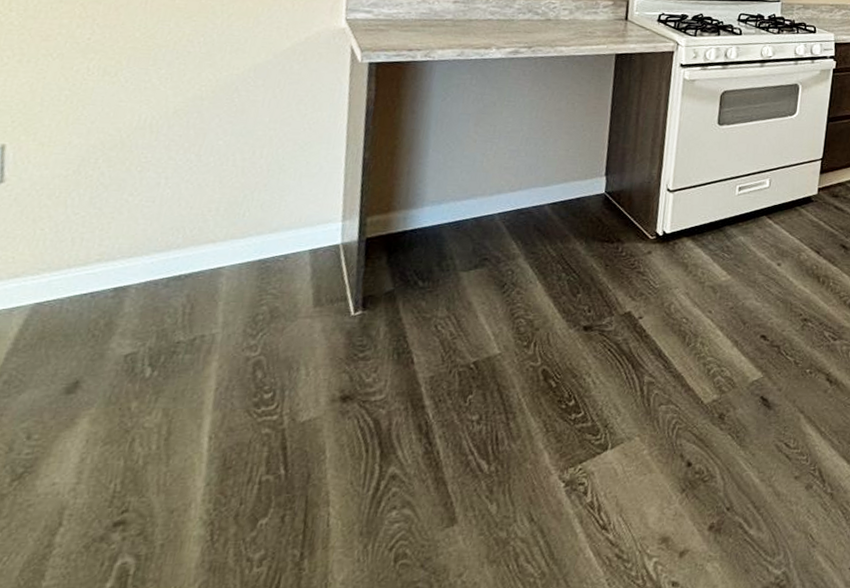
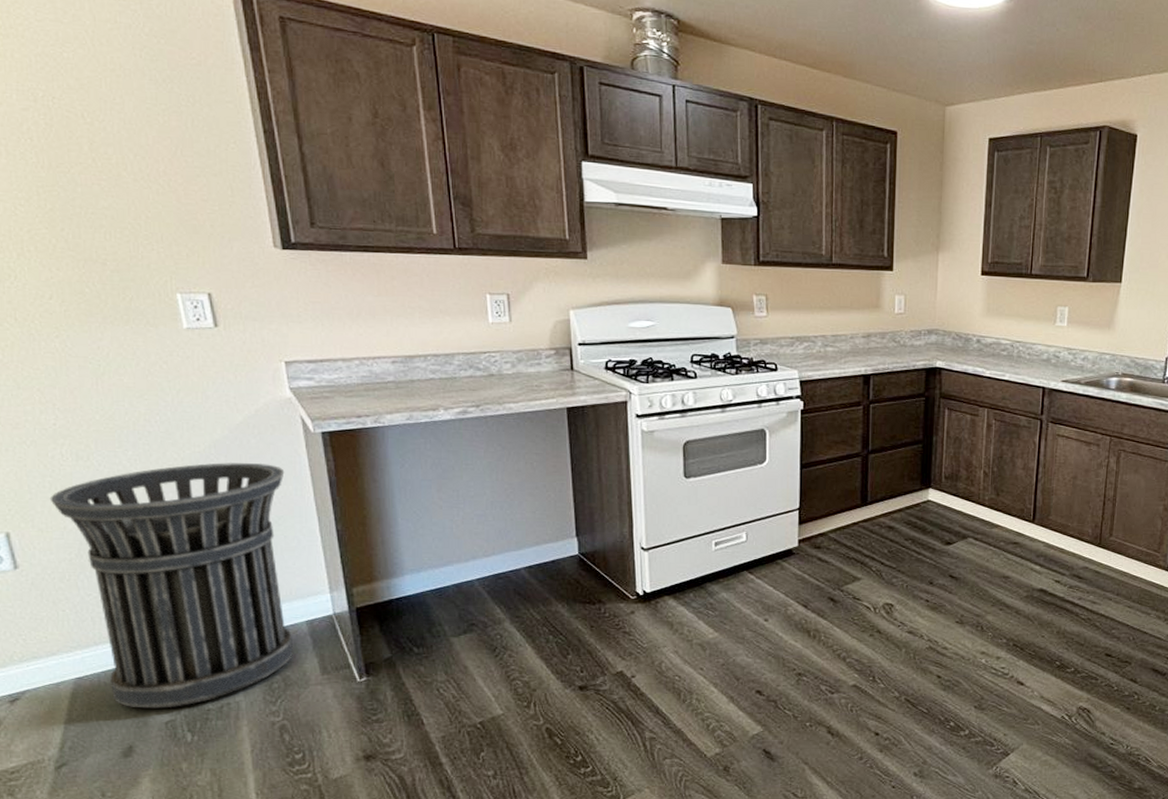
trash can: none [61,86,322,340] -> present [49,462,294,709]

